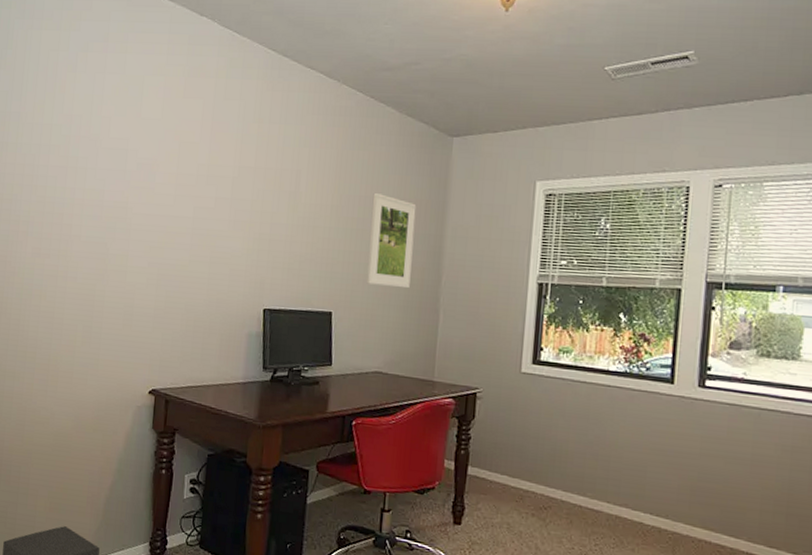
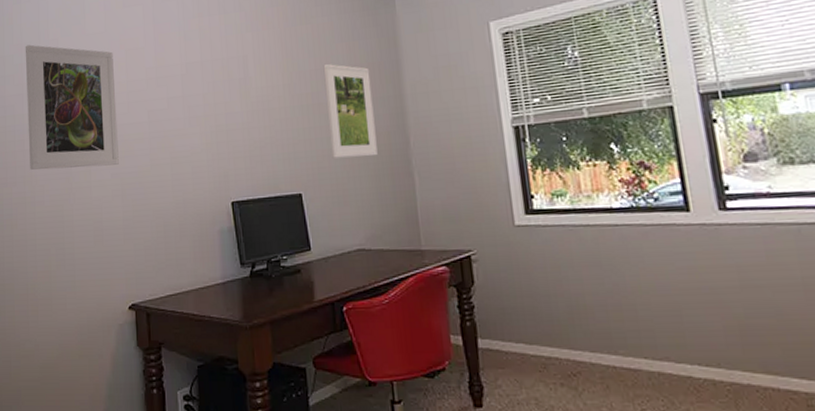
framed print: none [66,117,166,254] -> present [25,44,119,170]

